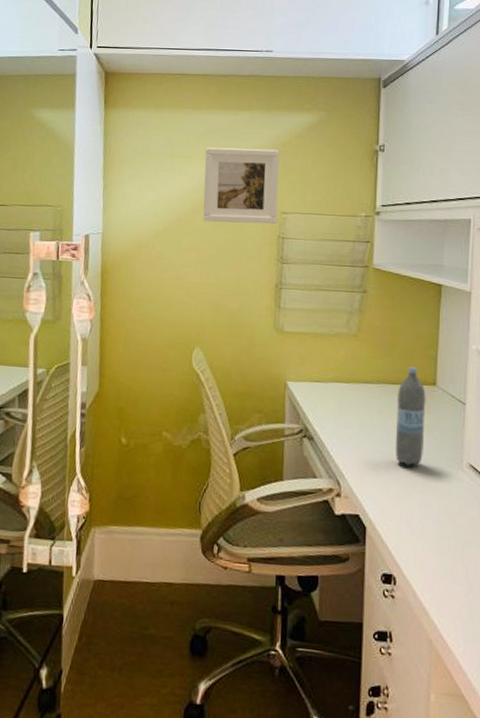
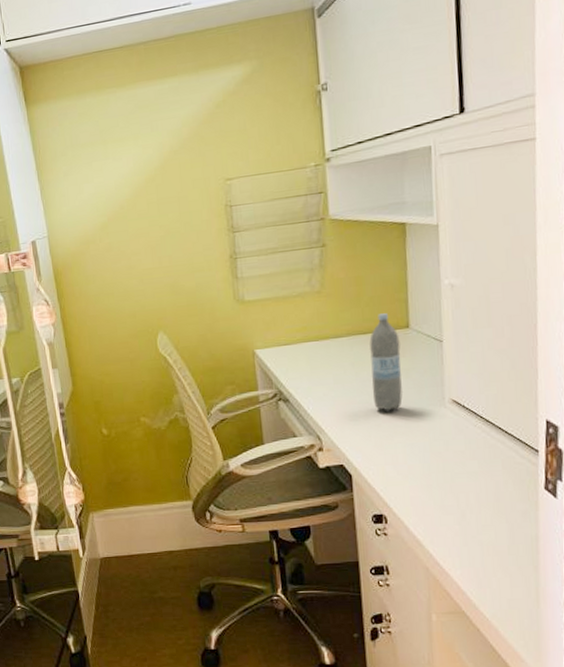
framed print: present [203,147,280,224] -> none [136,112,222,205]

